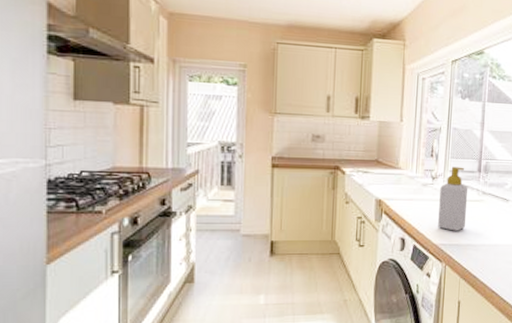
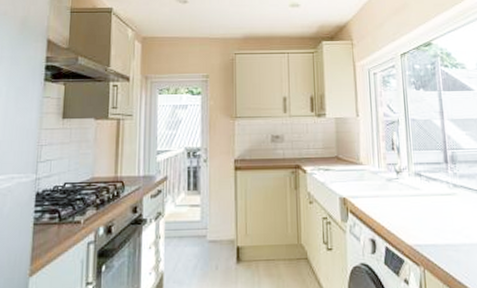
soap bottle: present [438,167,468,231] -> none [406,159,440,230]

